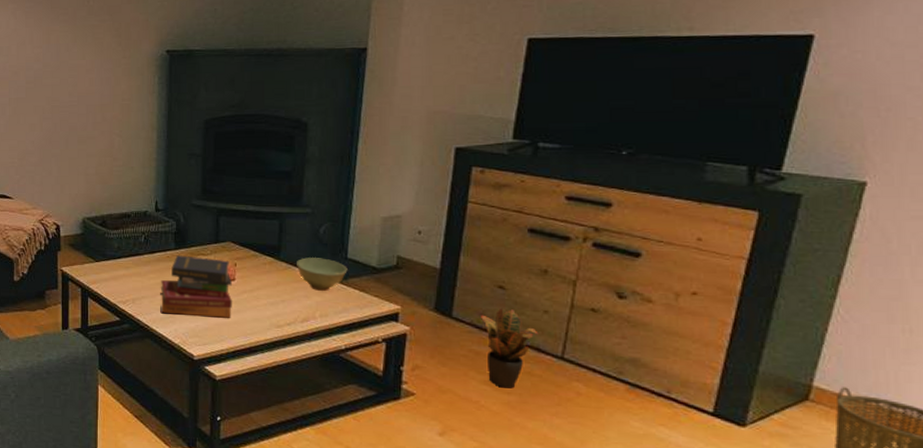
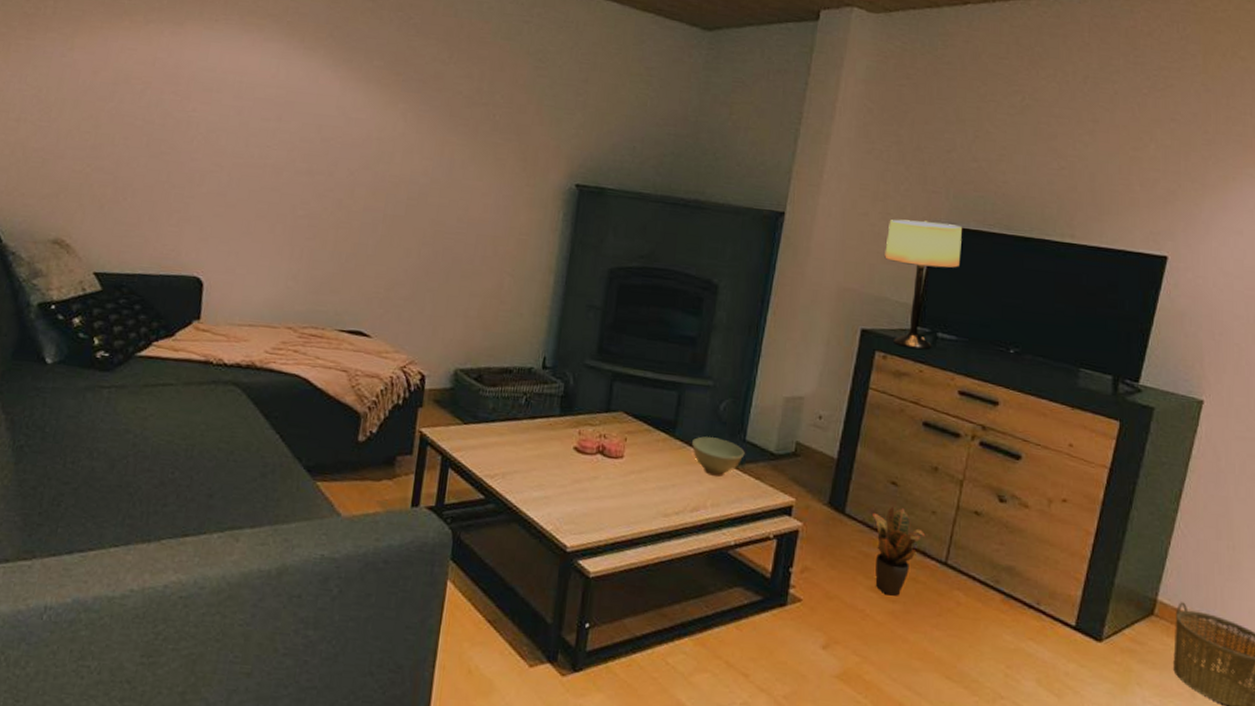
books: present [160,255,233,319] -> none [535,423,620,504]
table lamp: none [475,35,560,161] -> present [884,219,962,351]

